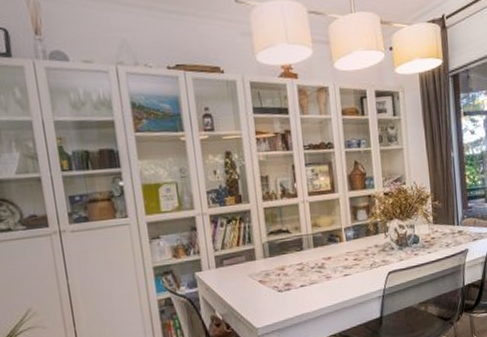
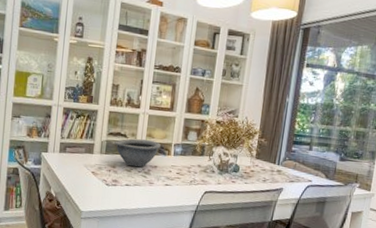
bowl: none [277,230,330,265] -> present [114,138,161,167]

